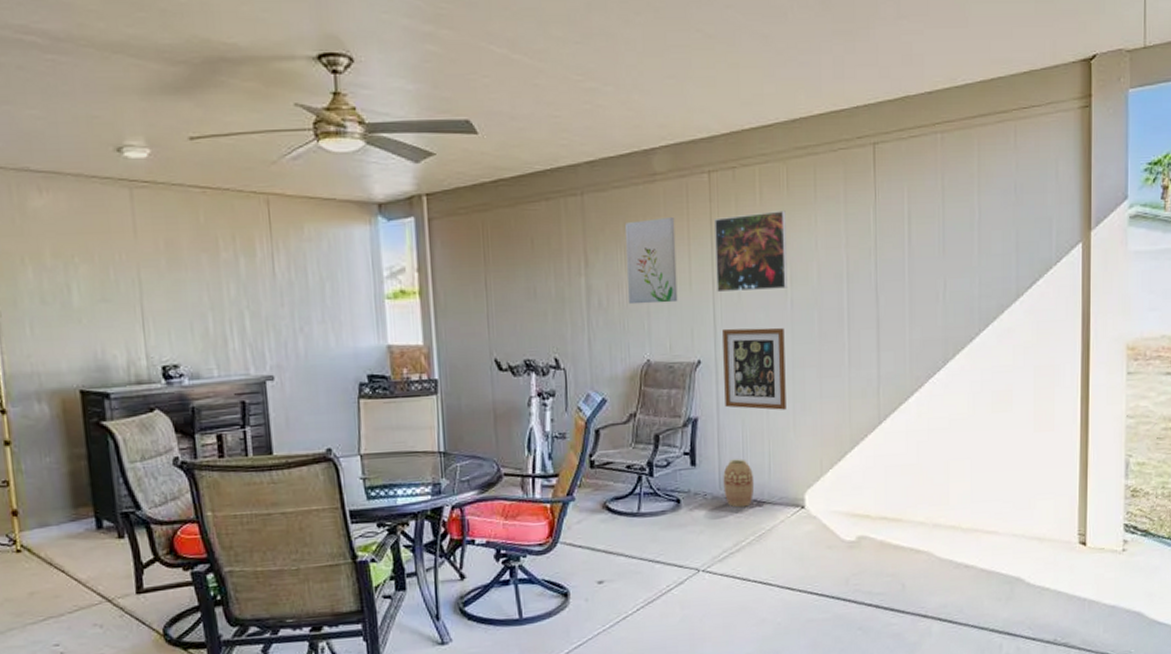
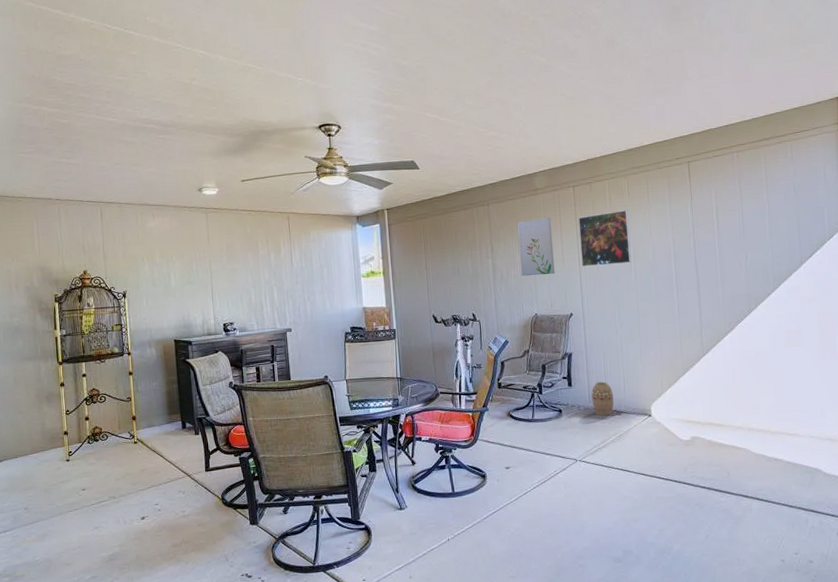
wall art: present [723,327,786,410] -> none [587,290,635,347]

